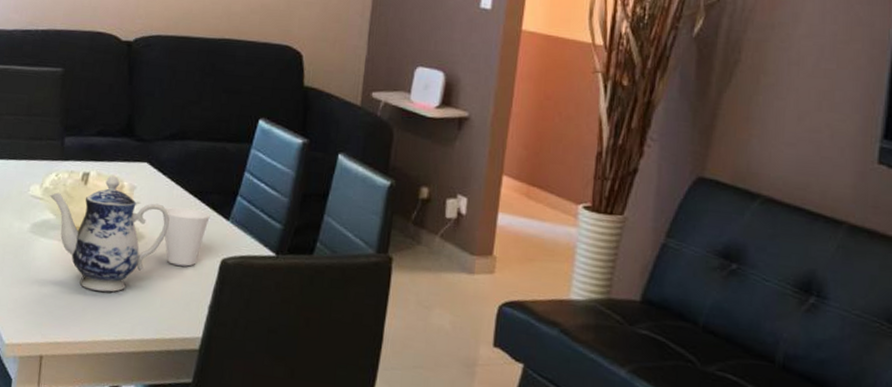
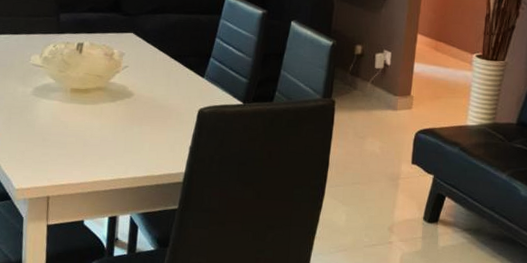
teapot: present [49,176,170,292] -> none [49,45,155,141]
cup: present [162,207,210,267] -> none [148,69,188,117]

